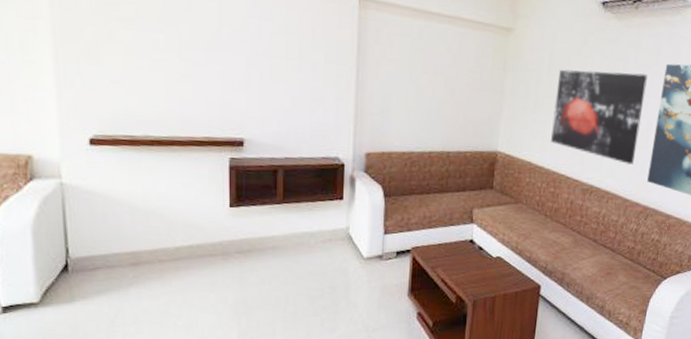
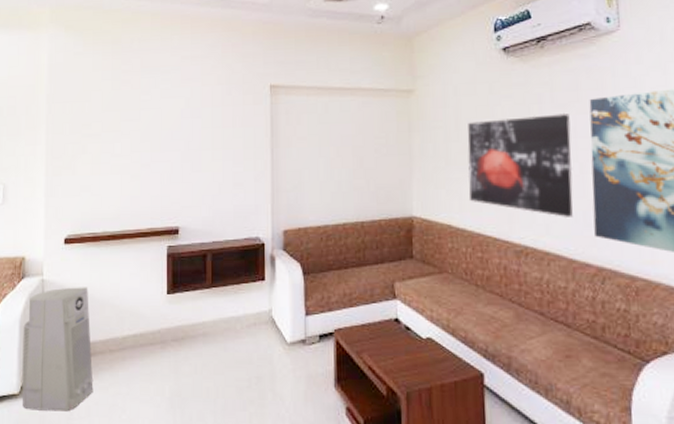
air purifier: none [38,193,140,320] -> present [22,287,94,412]

